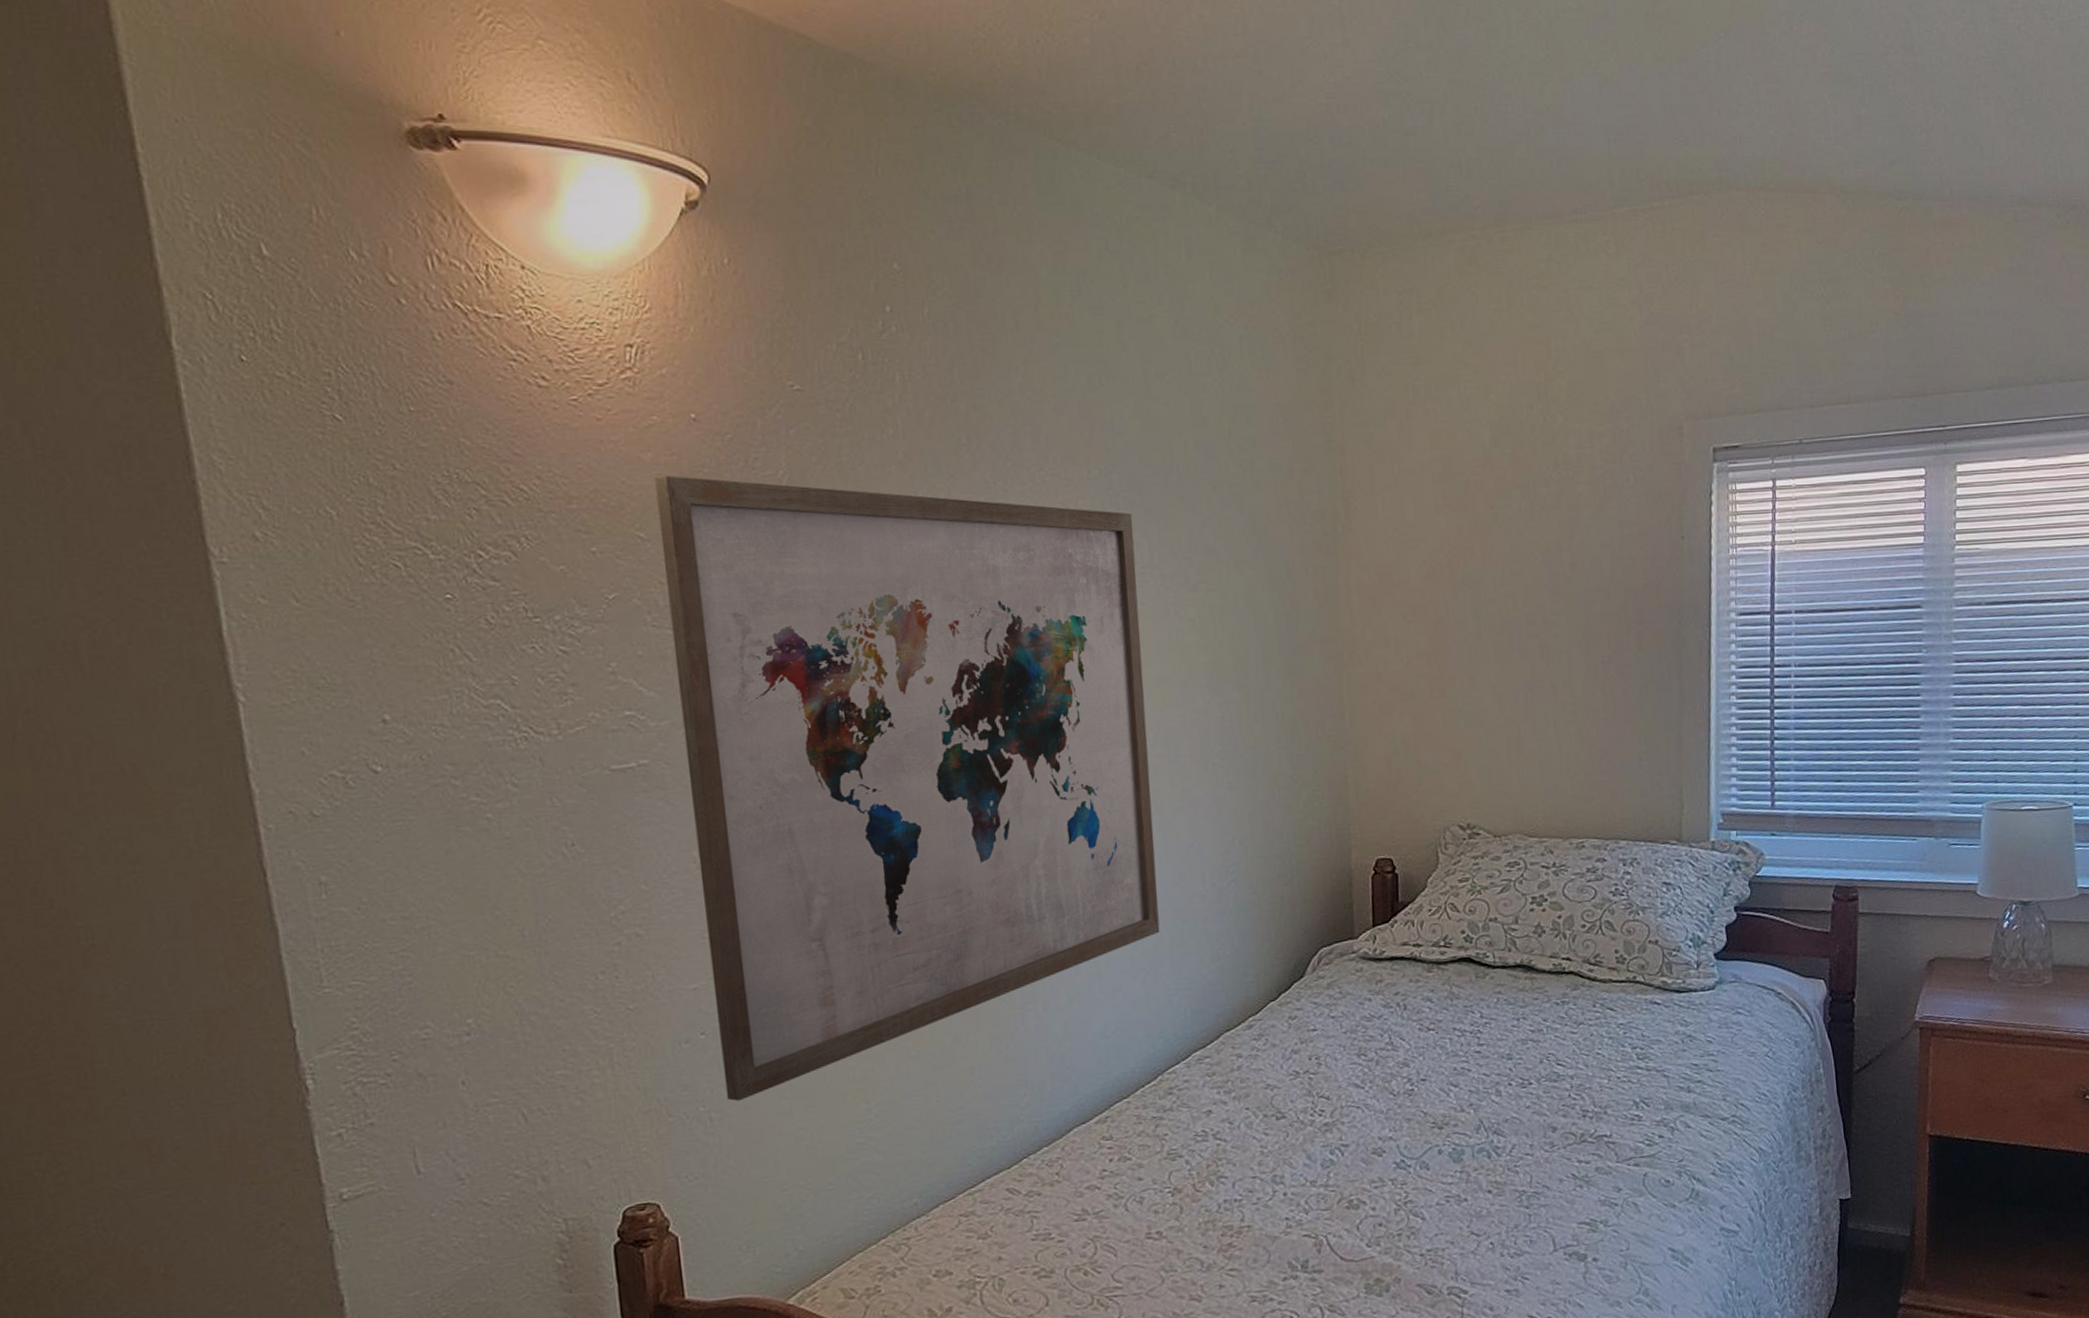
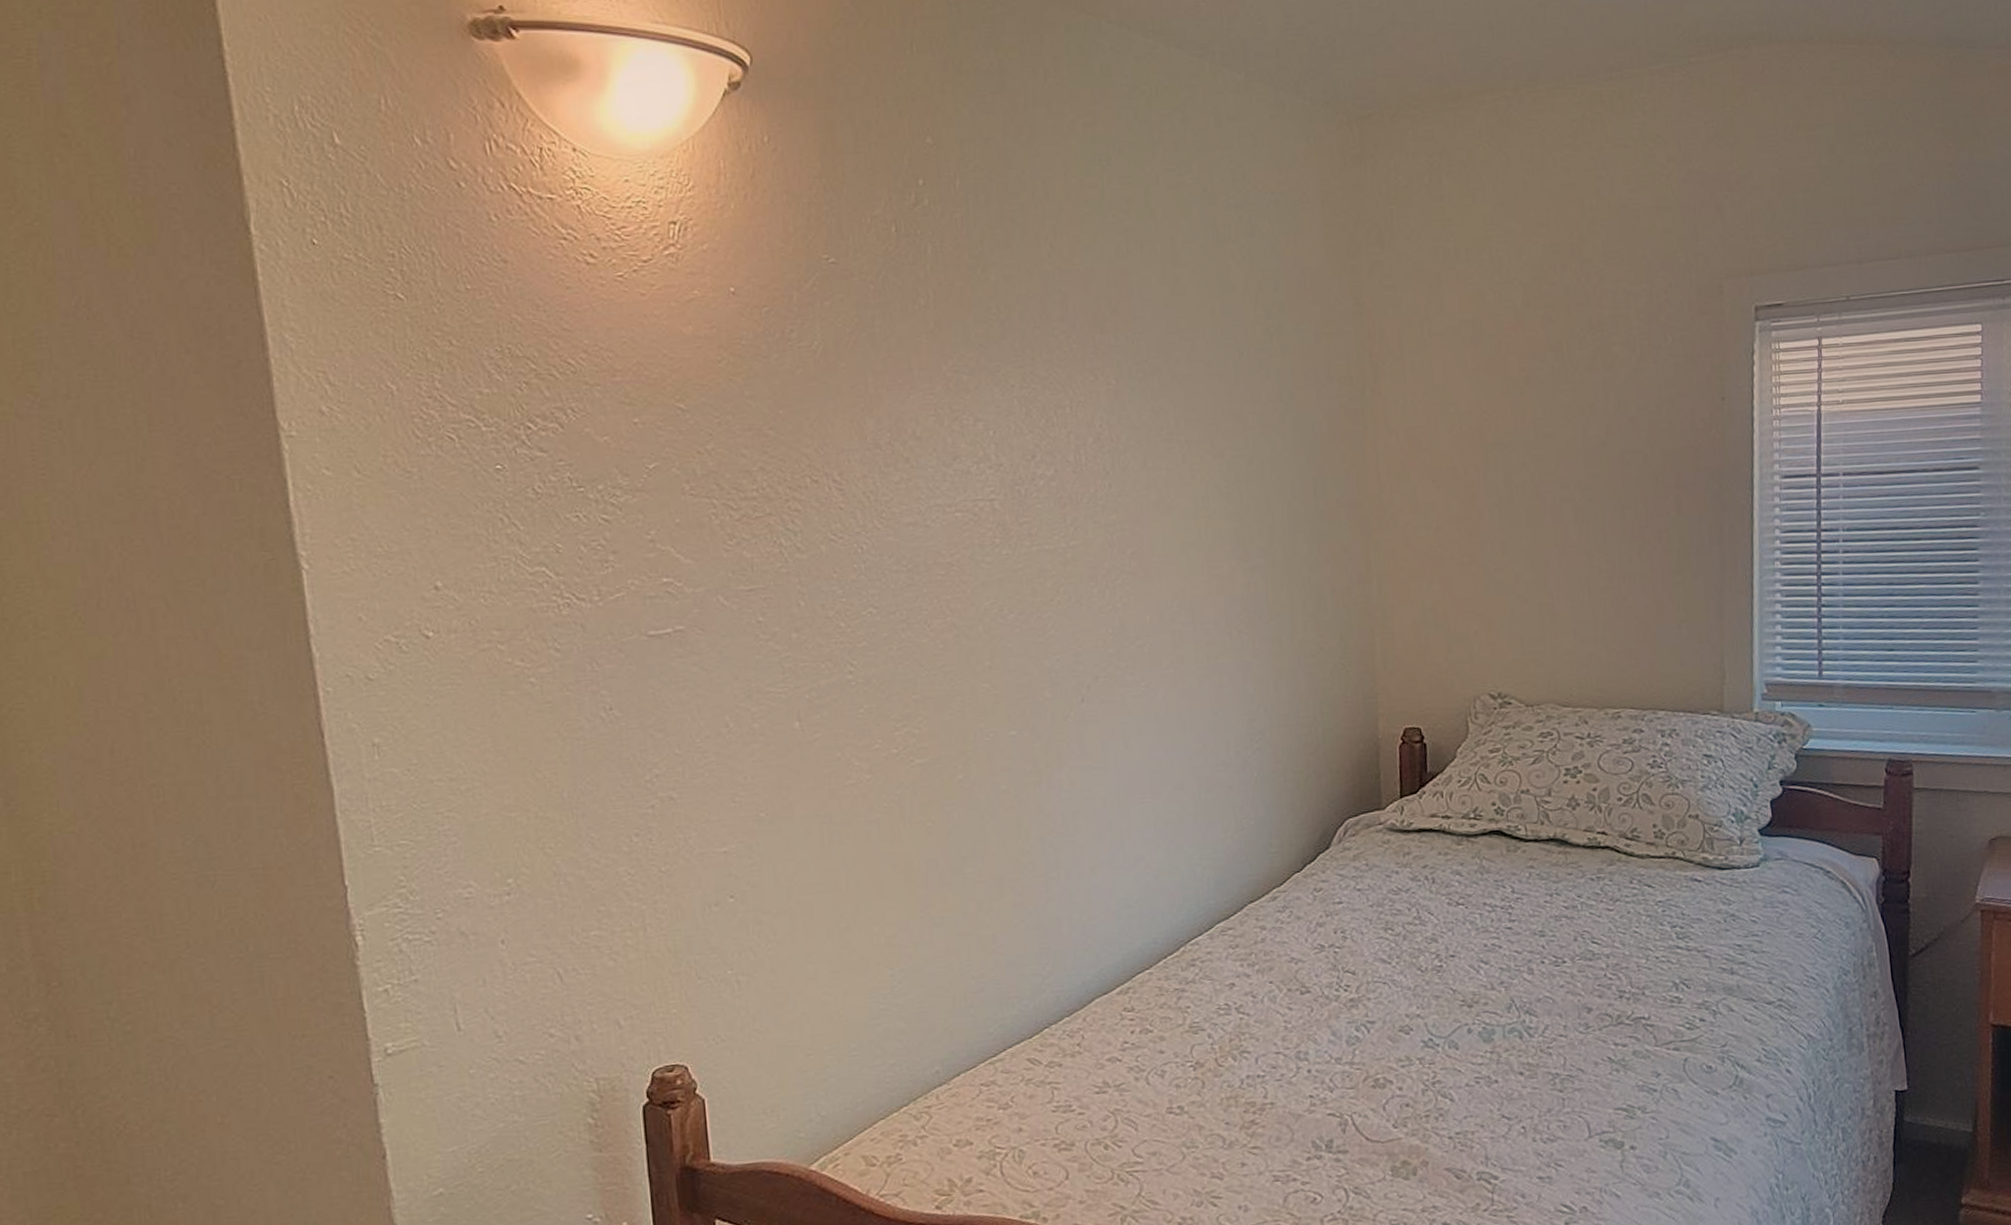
wall art: present [655,475,1160,1102] -> none [695,348,1184,965]

